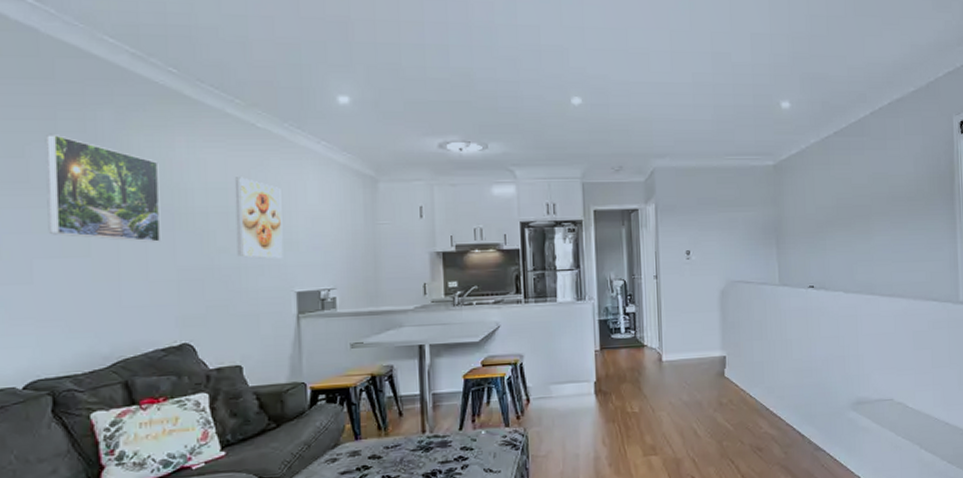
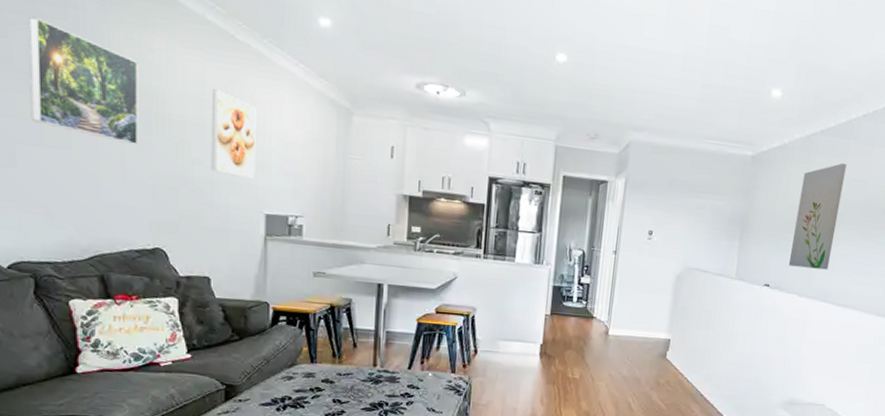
wall art: none [826,159,868,264] -> present [788,163,847,270]

